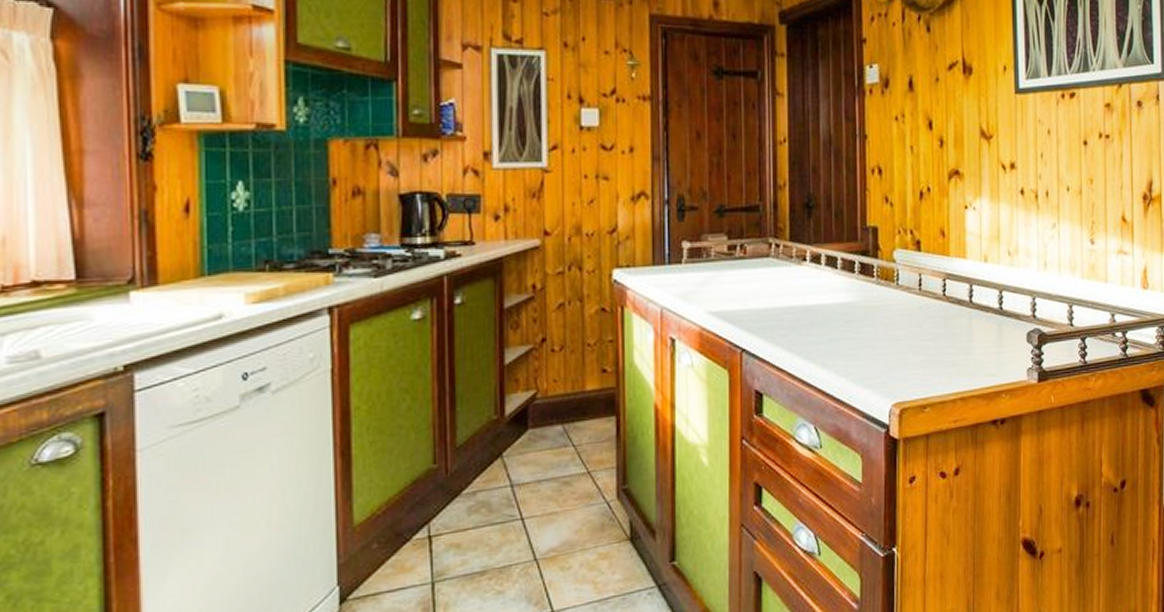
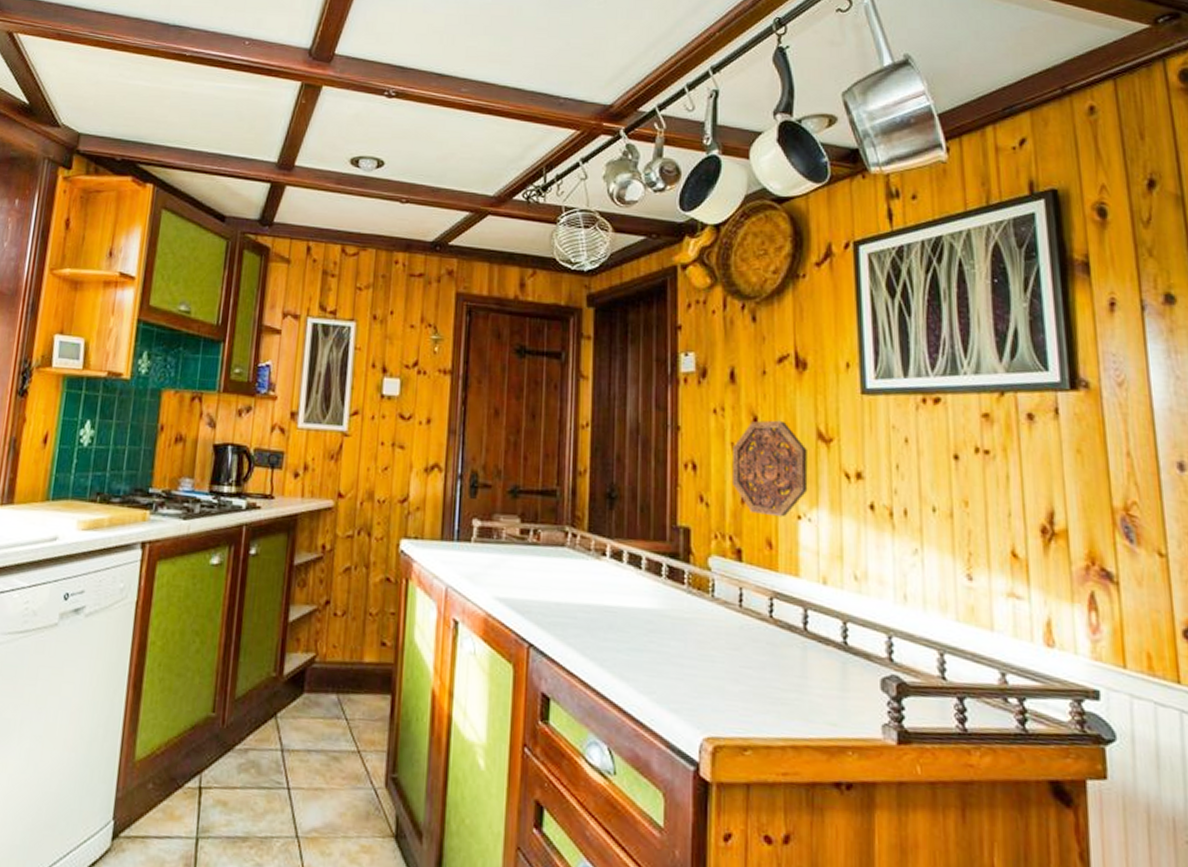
decorative platter: none [911,122,973,209] -> present [731,420,808,518]

